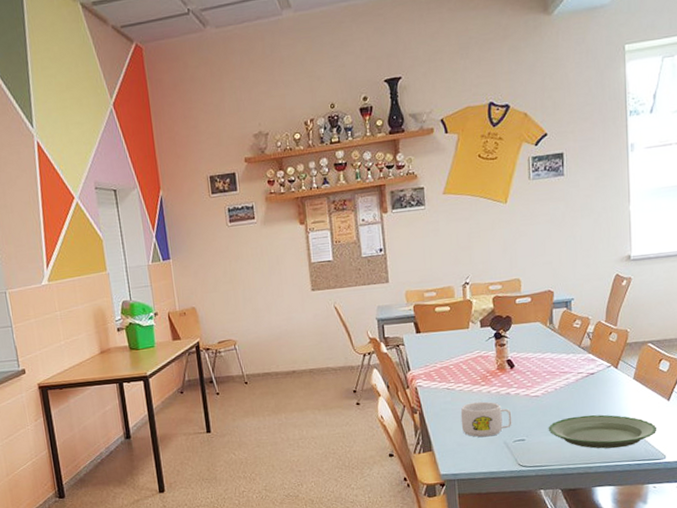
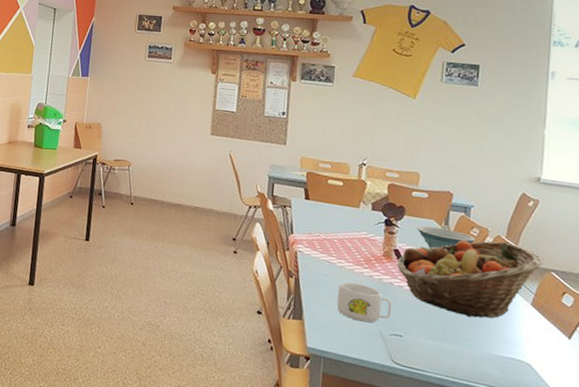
fruit basket: none [511,326,640,406] -> present [396,240,543,319]
bowl: none [525,327,579,350] -> present [417,226,476,249]
plate: present [548,414,658,449] -> none [429,325,554,376]

